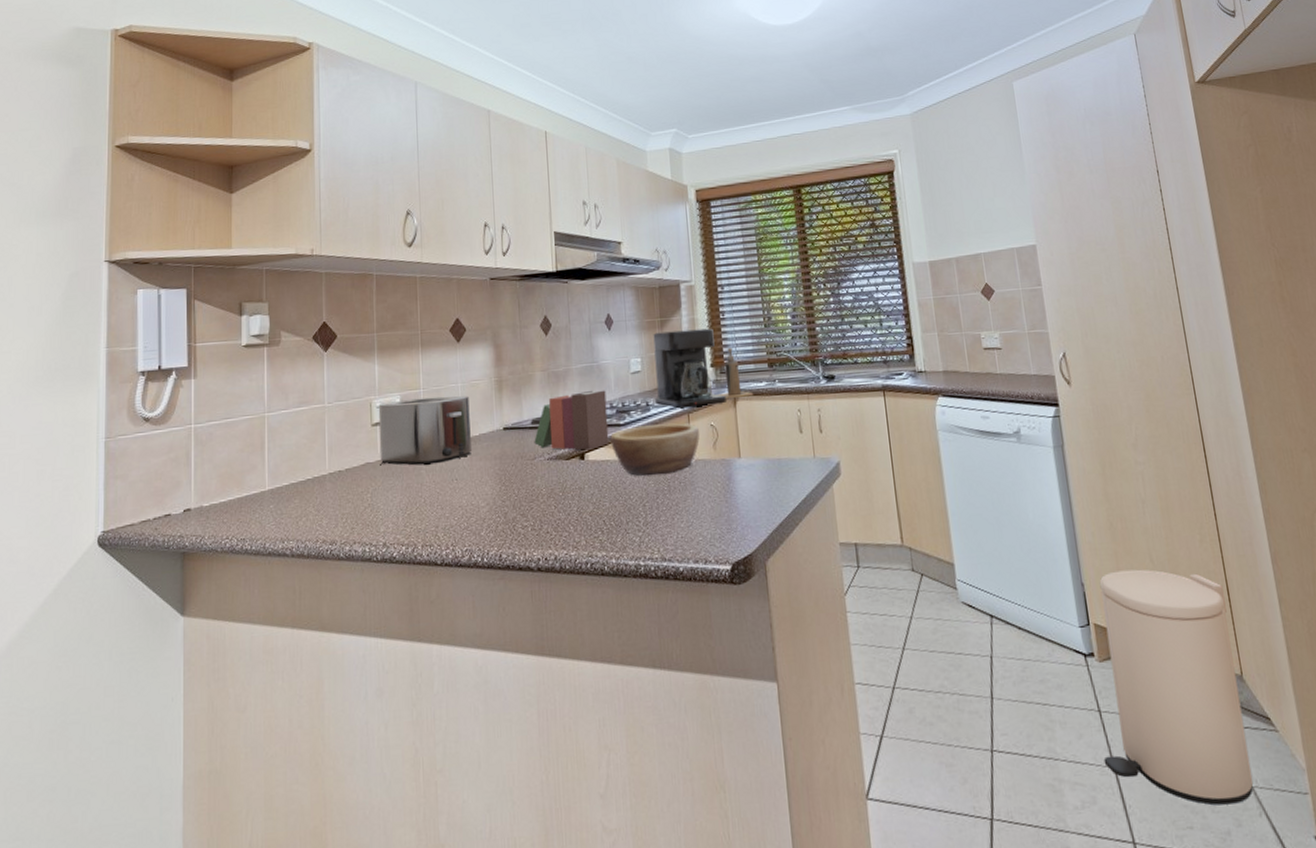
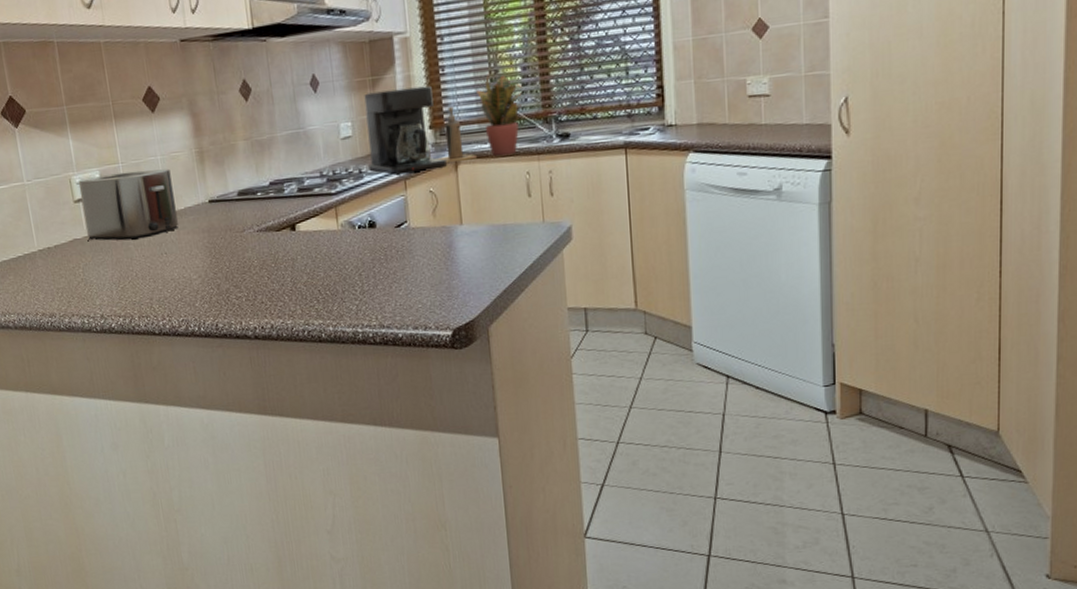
books: present [534,390,609,451] -> none [241,158,321,222]
bowl: present [610,423,700,476] -> none [321,190,418,246]
potted plant: none [753,318,792,395] -> present [477,72,522,157]
pedal bin: present [1099,569,1254,805] -> none [832,329,994,547]

